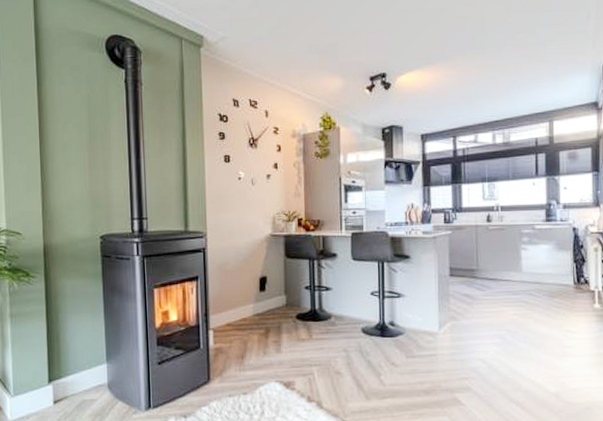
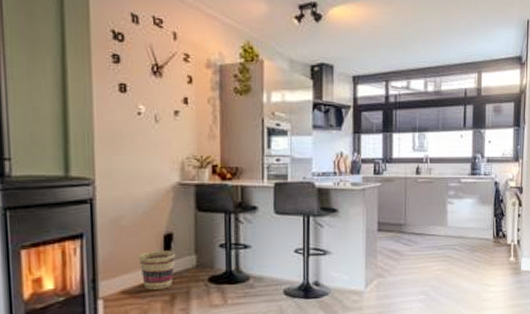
basket: none [240,291,269,324] -> present [138,250,176,290]

